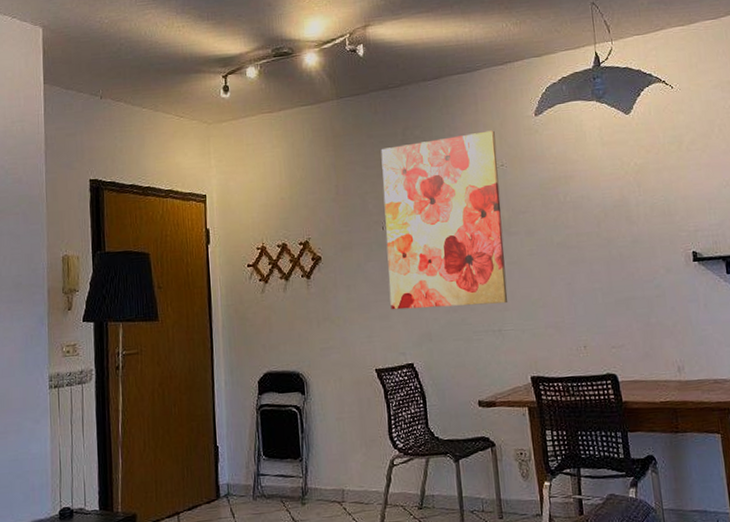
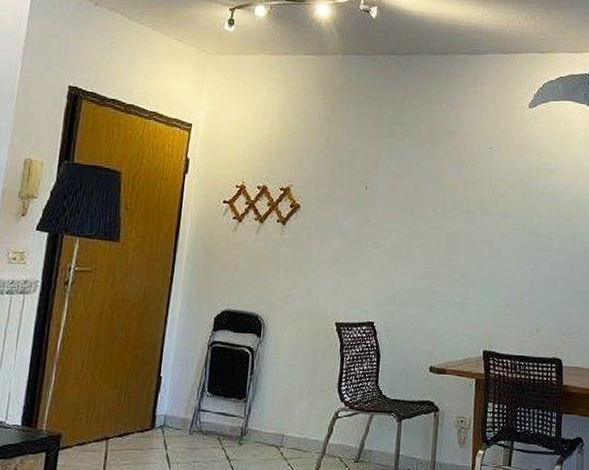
wall art: present [380,130,508,310] -> none [361,111,489,279]

